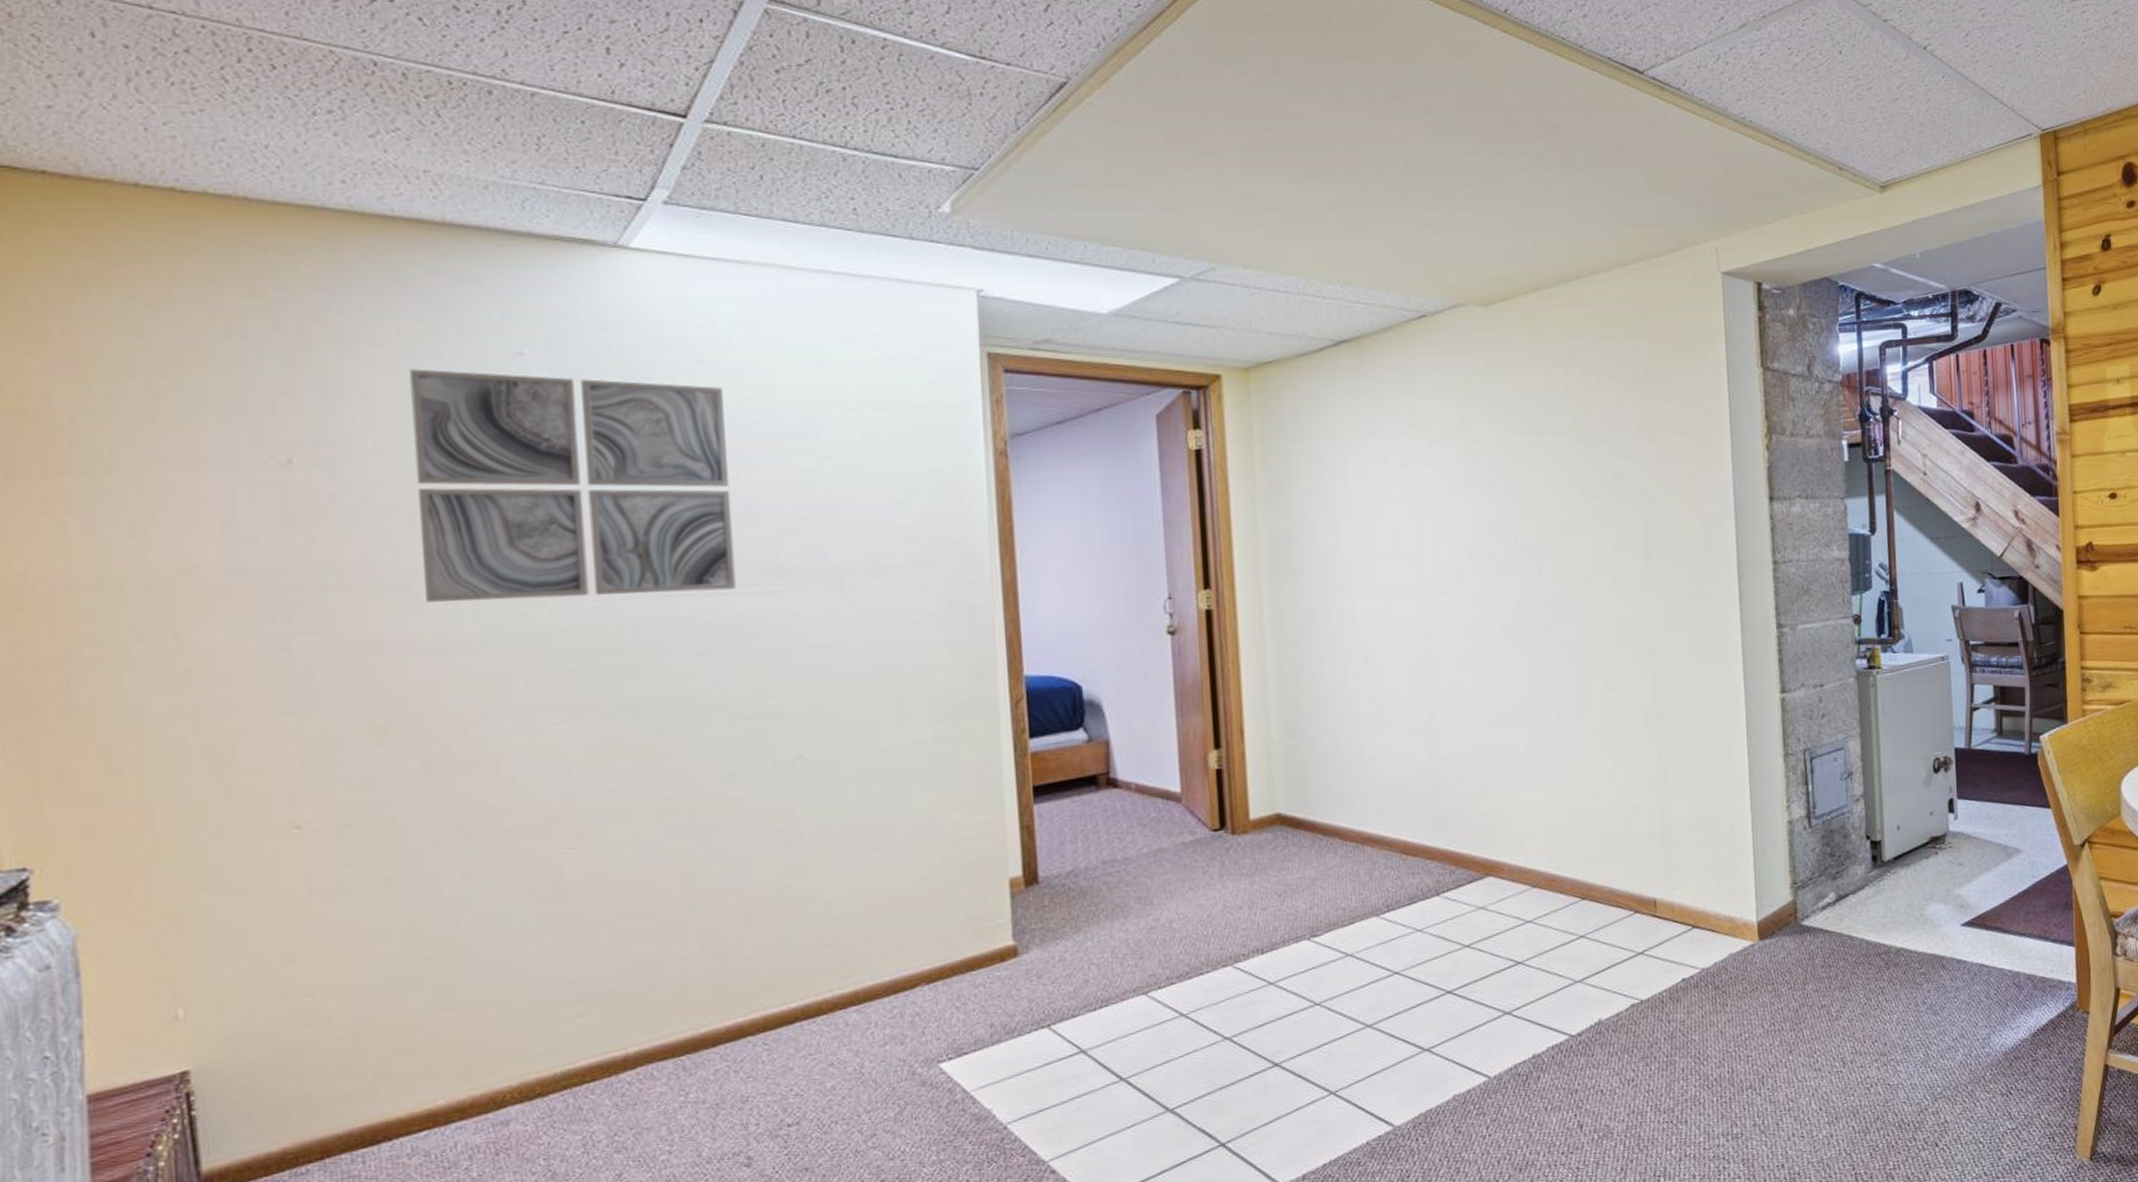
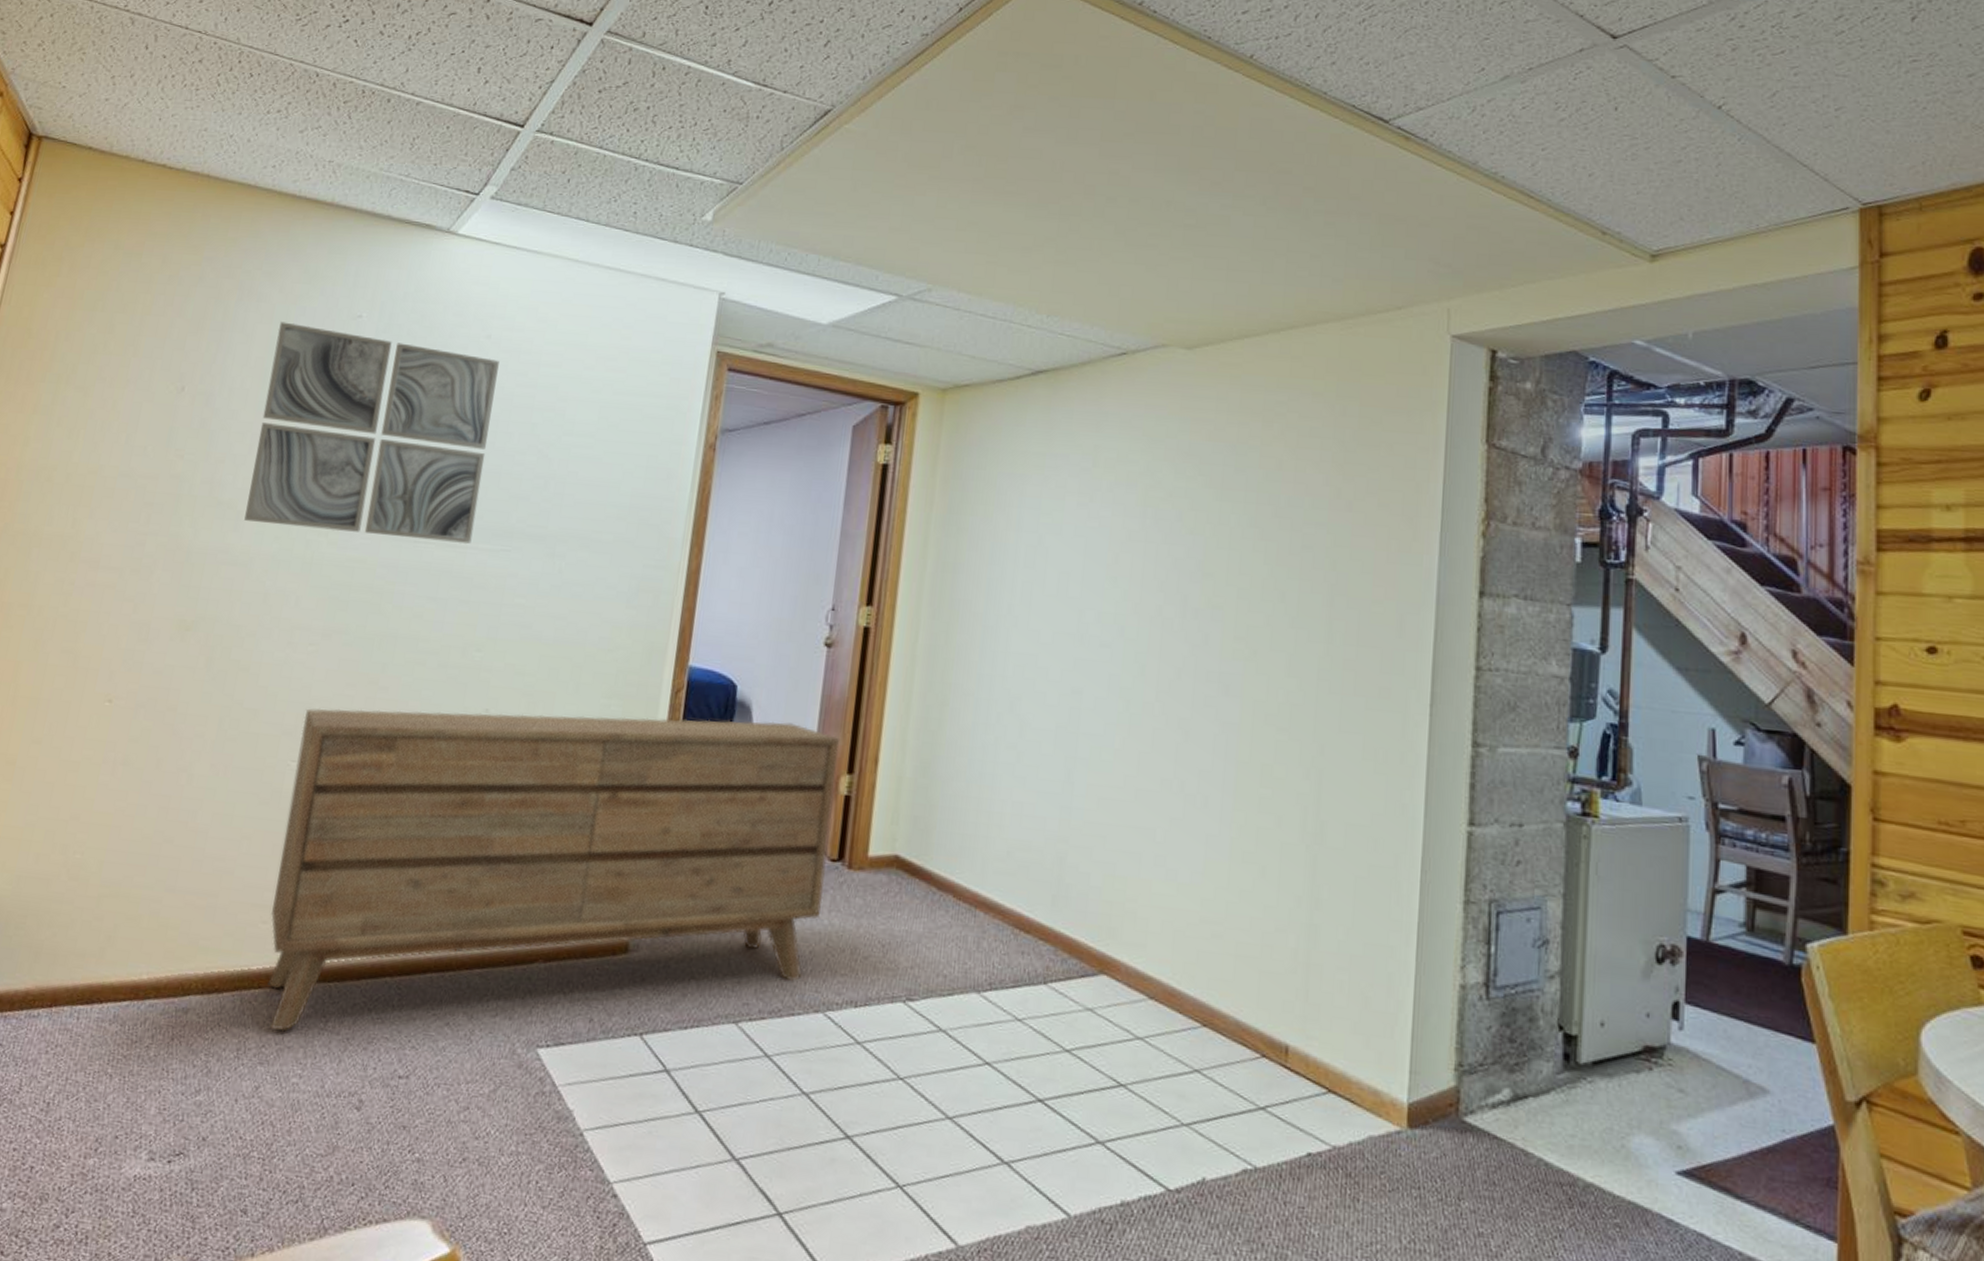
dresser: none [571,712,1213,1116] -> present [268,708,840,1032]

